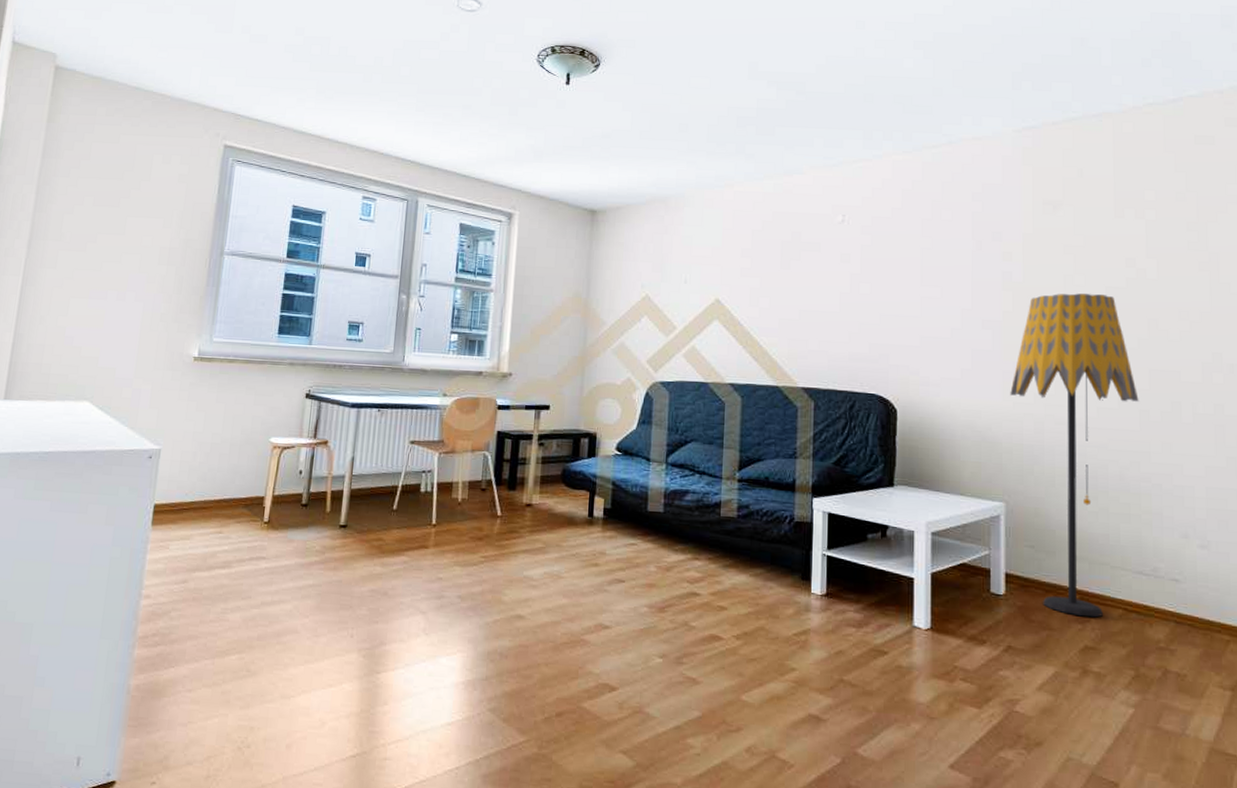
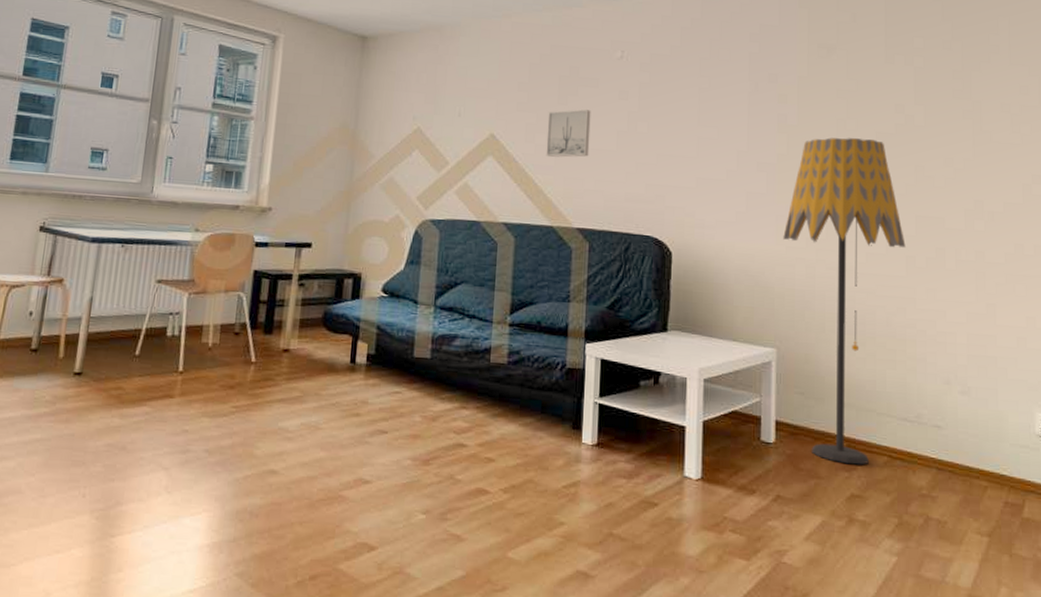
wall art: none [770,273,814,320] -> present [546,109,591,158]

